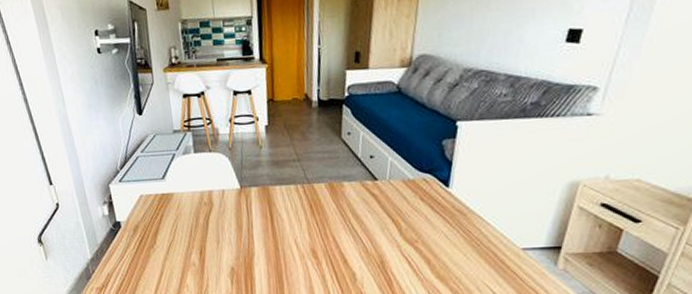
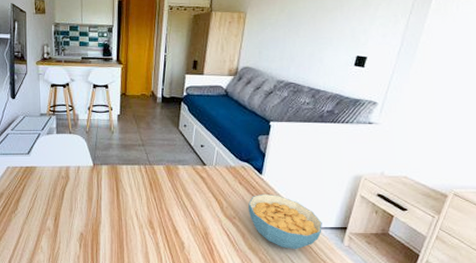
cereal bowl: none [433,210,529,277] -> present [248,193,322,250]

